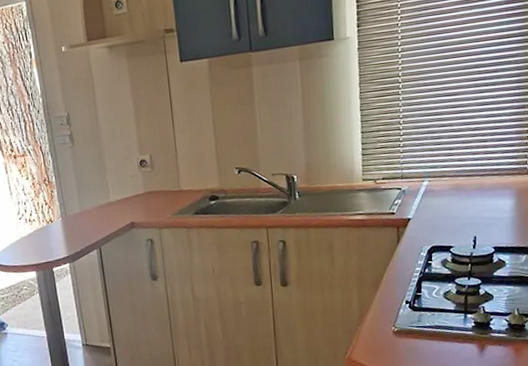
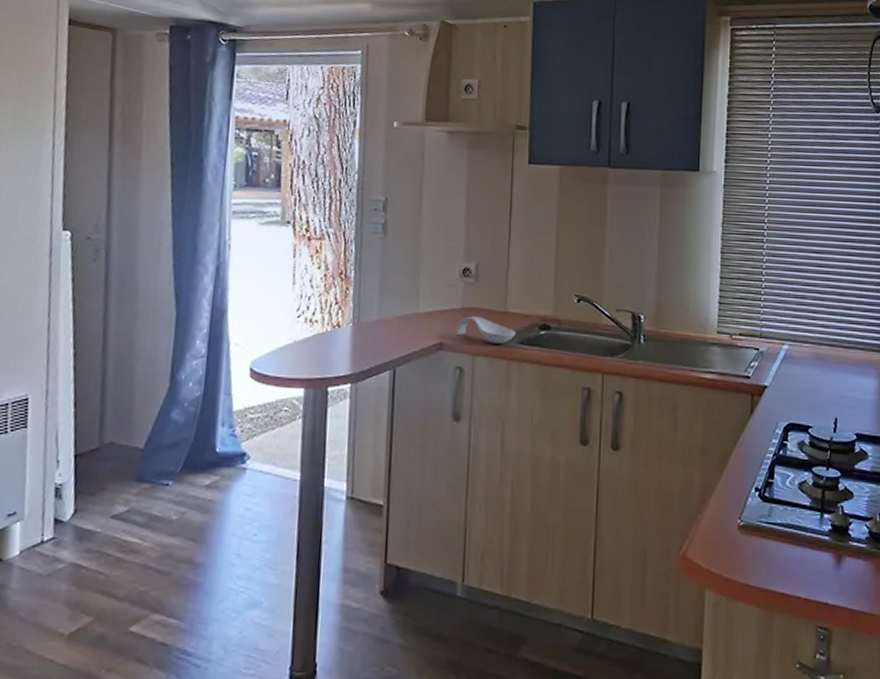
spoon rest: none [141,197,191,217] -> present [454,316,516,344]

